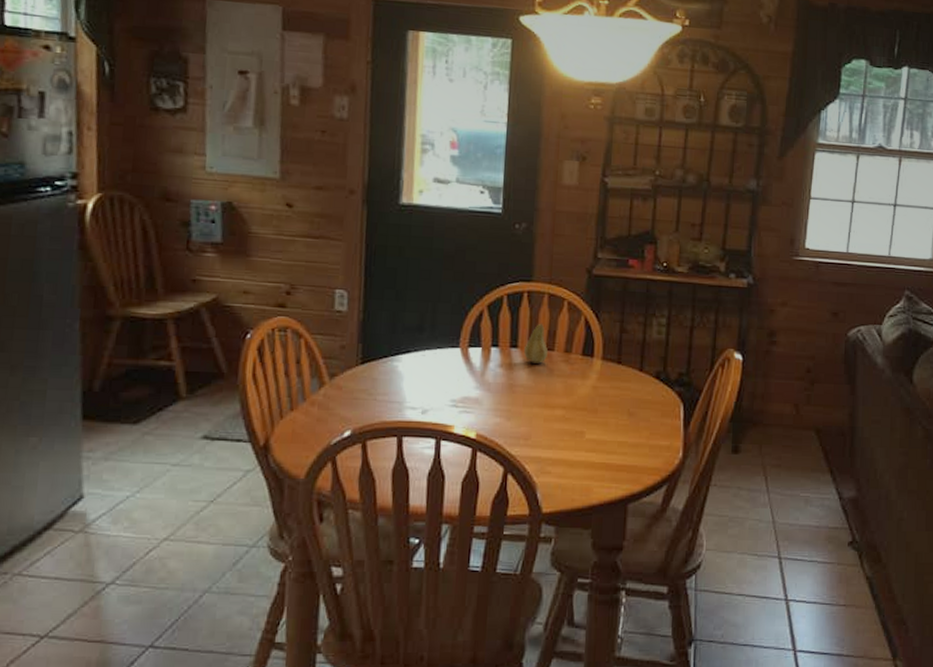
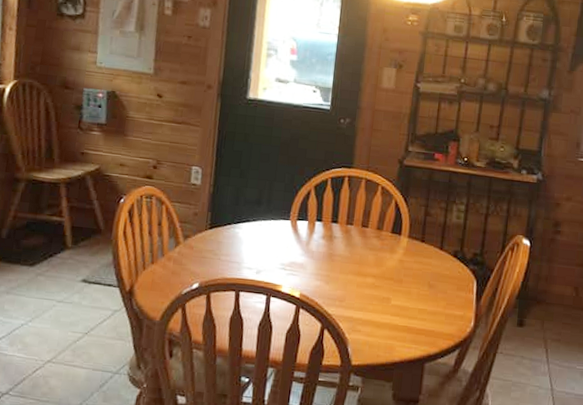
fruit: present [524,323,548,364] -> none [343,203,363,238]

